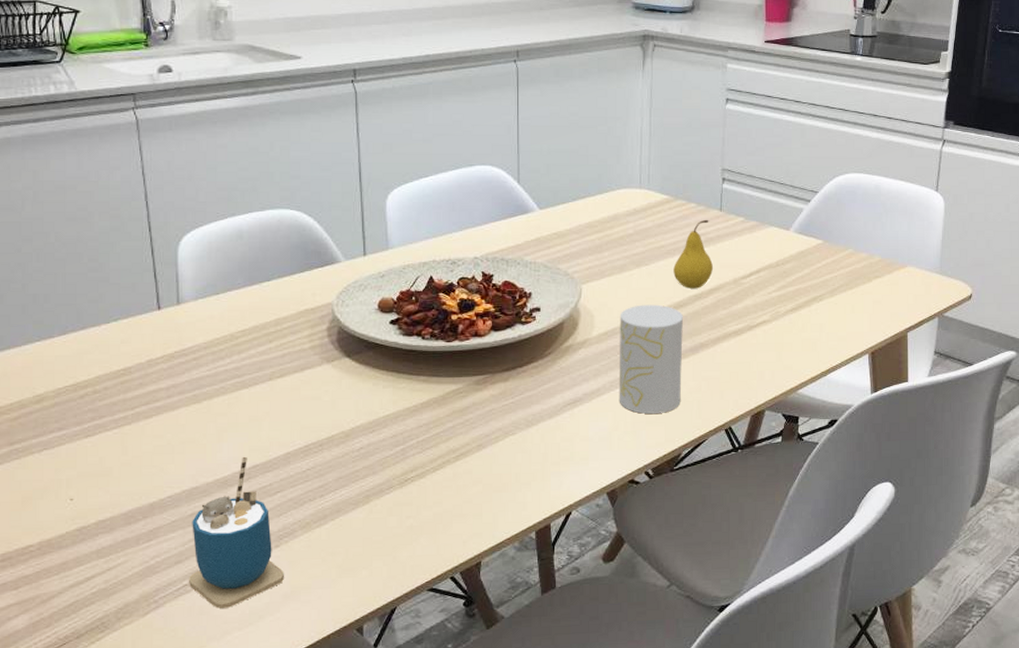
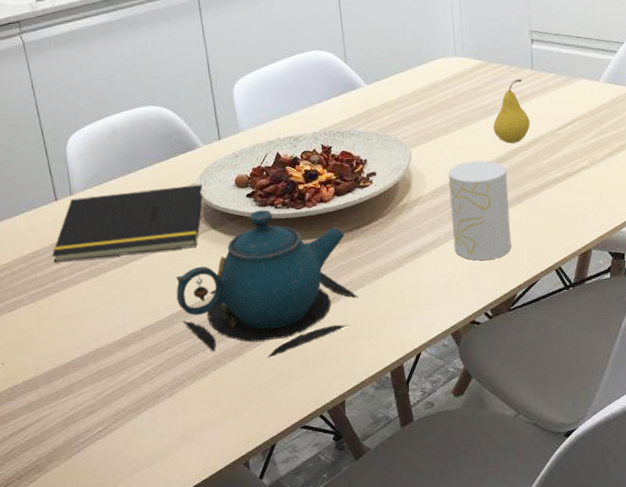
notepad: none [147,304,340,383] -> present [52,184,204,263]
cup: present [189,457,284,609] -> none [99,320,179,451]
teapot: none [295,339,508,509] -> present [176,209,359,358]

